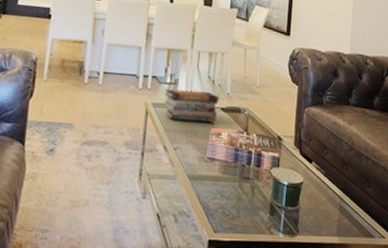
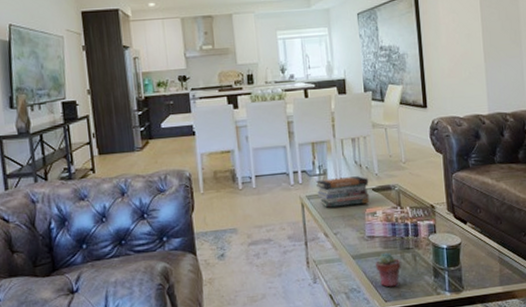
potted succulent: none [210,178,238,218] -> present [375,252,401,288]

